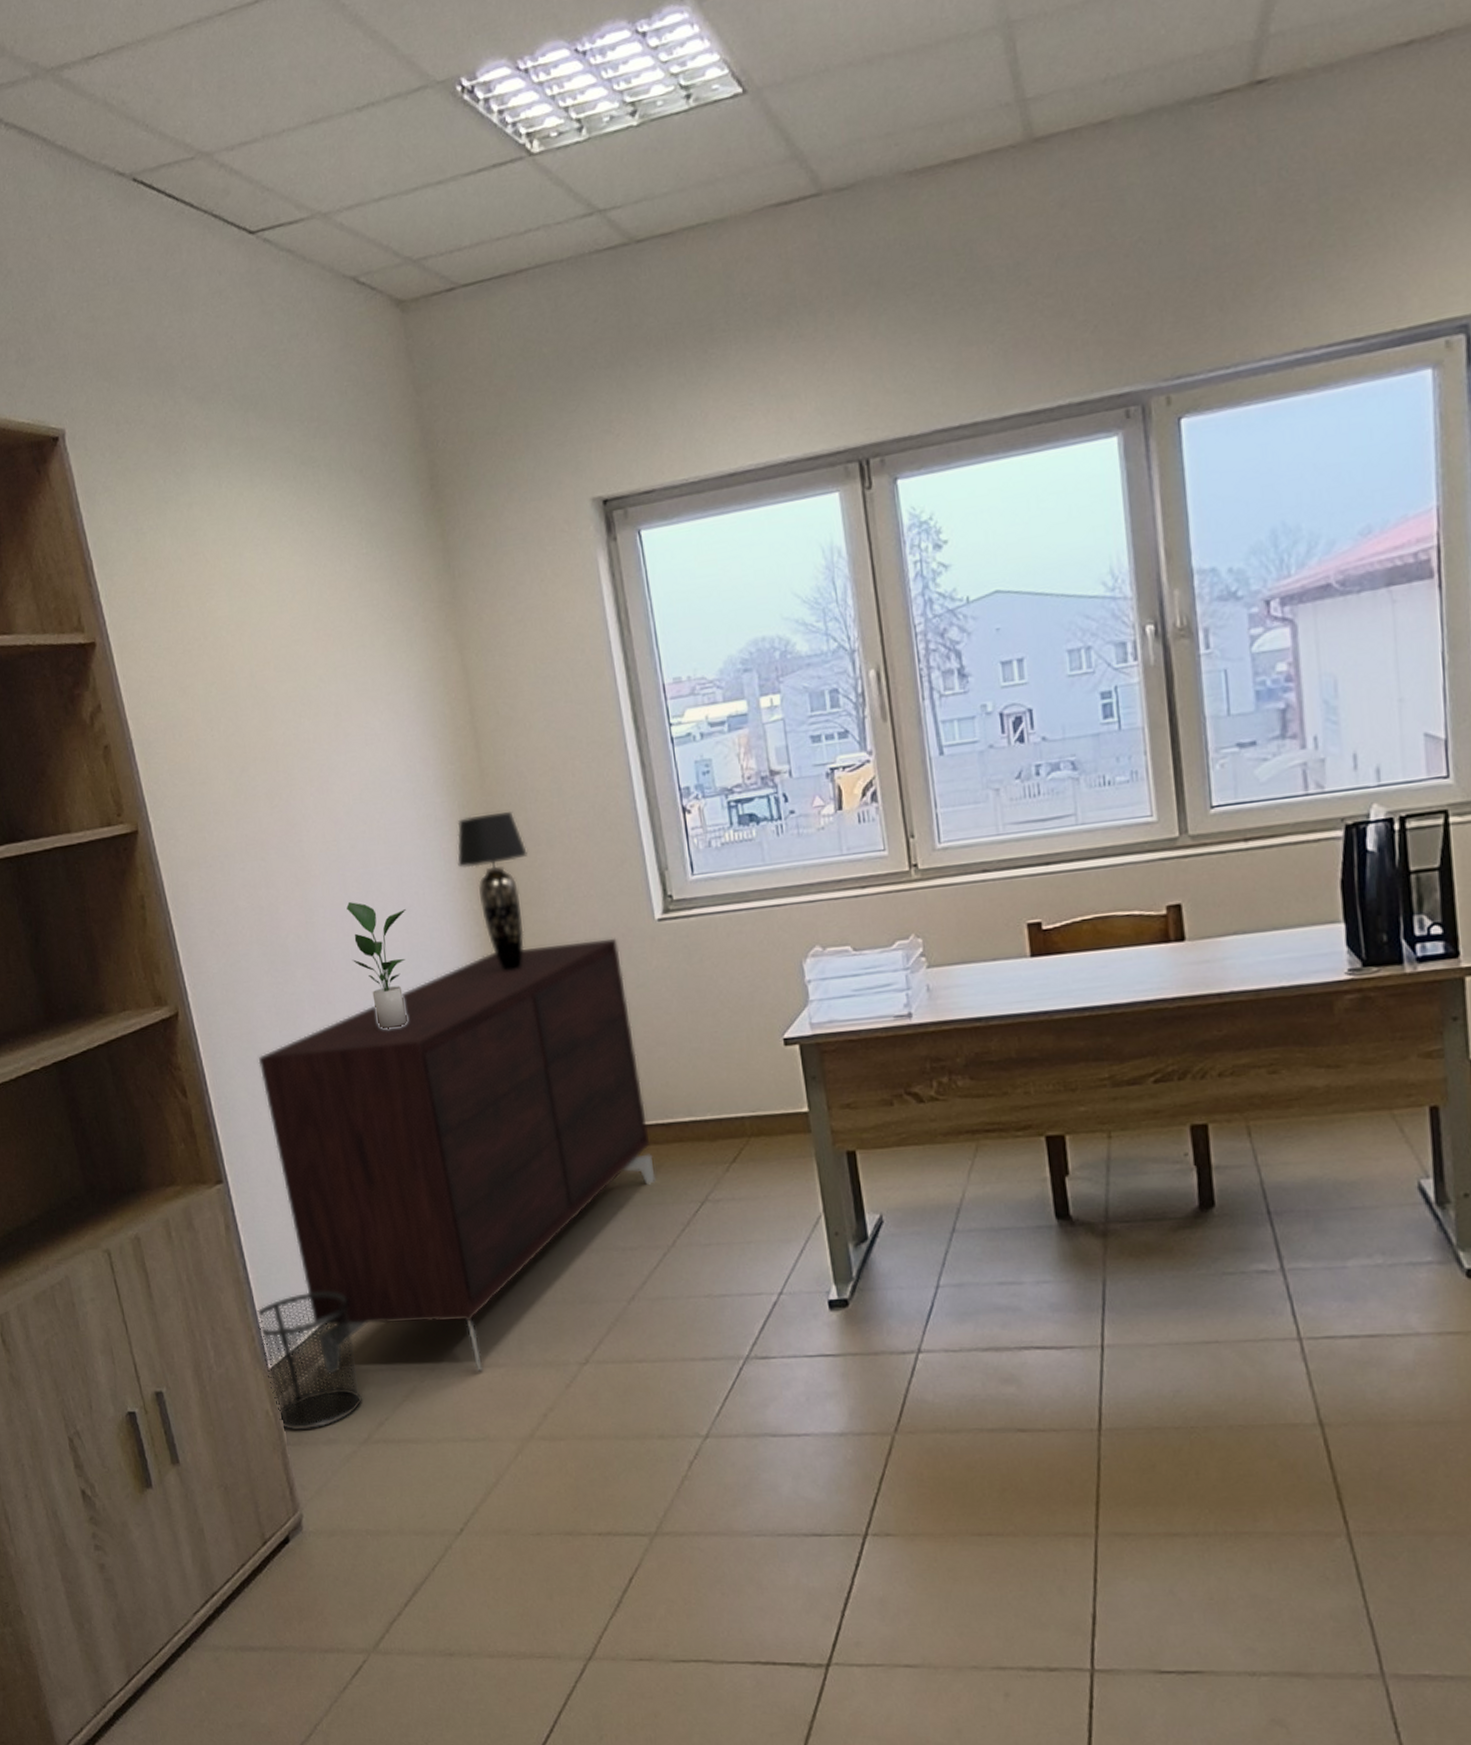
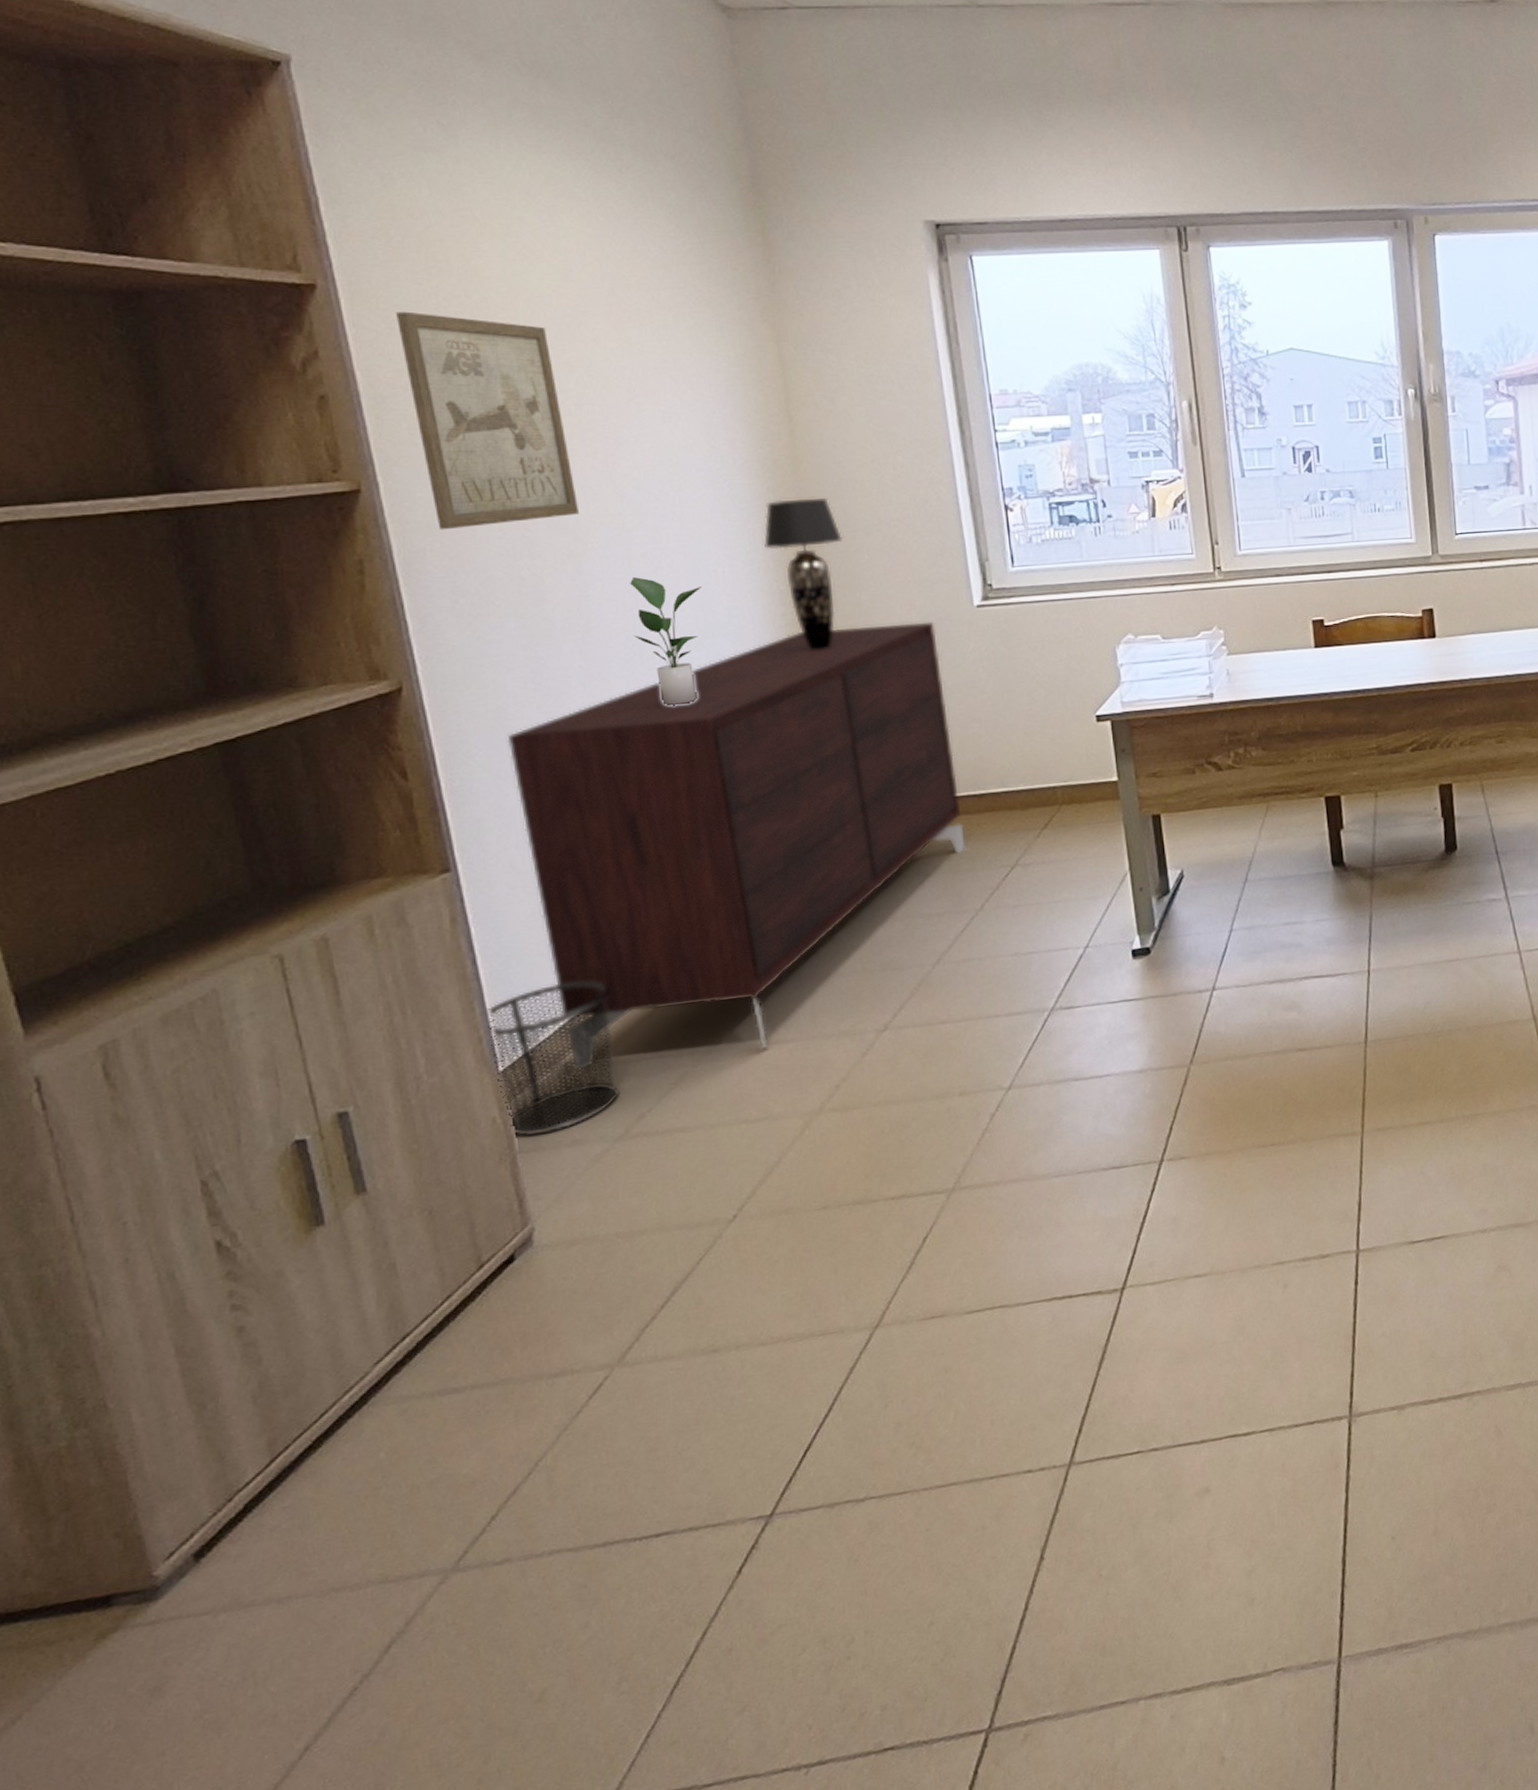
wall art: none [154,658,302,865] -> present [396,311,579,530]

